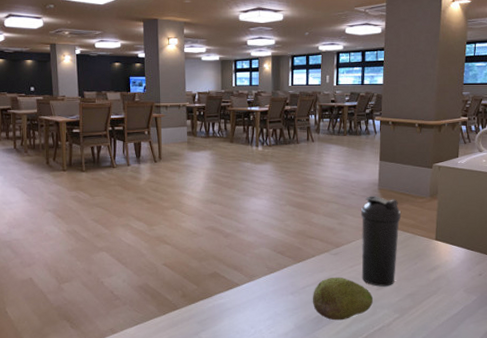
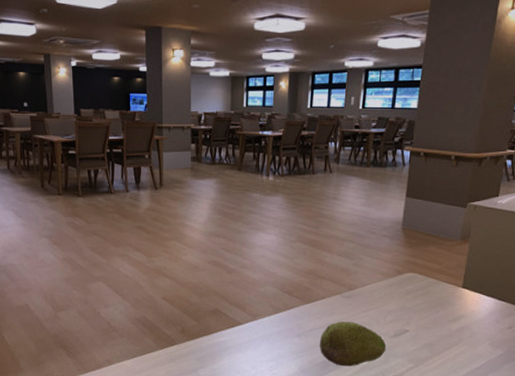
water bottle: present [360,196,402,287] -> none [375,236,426,334]

